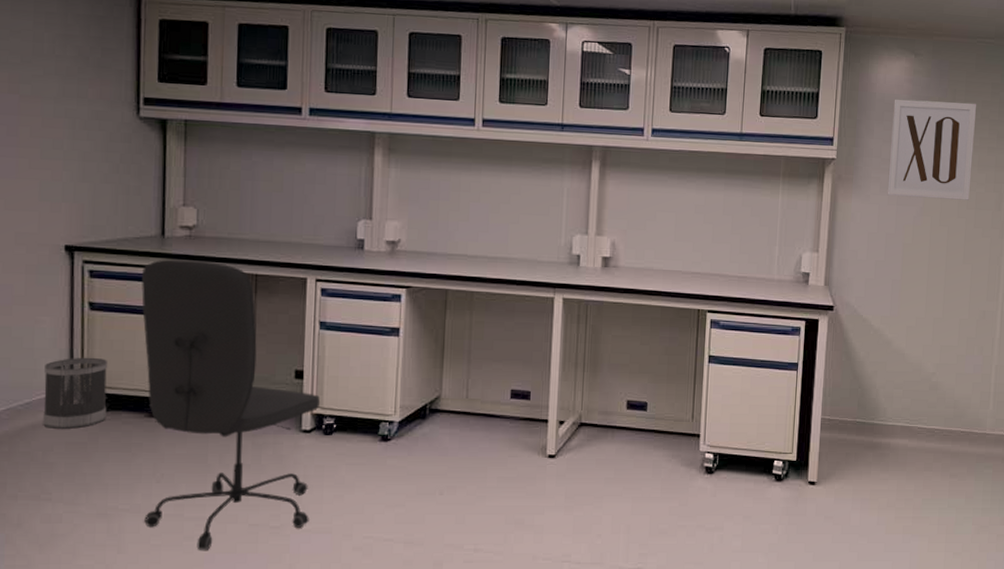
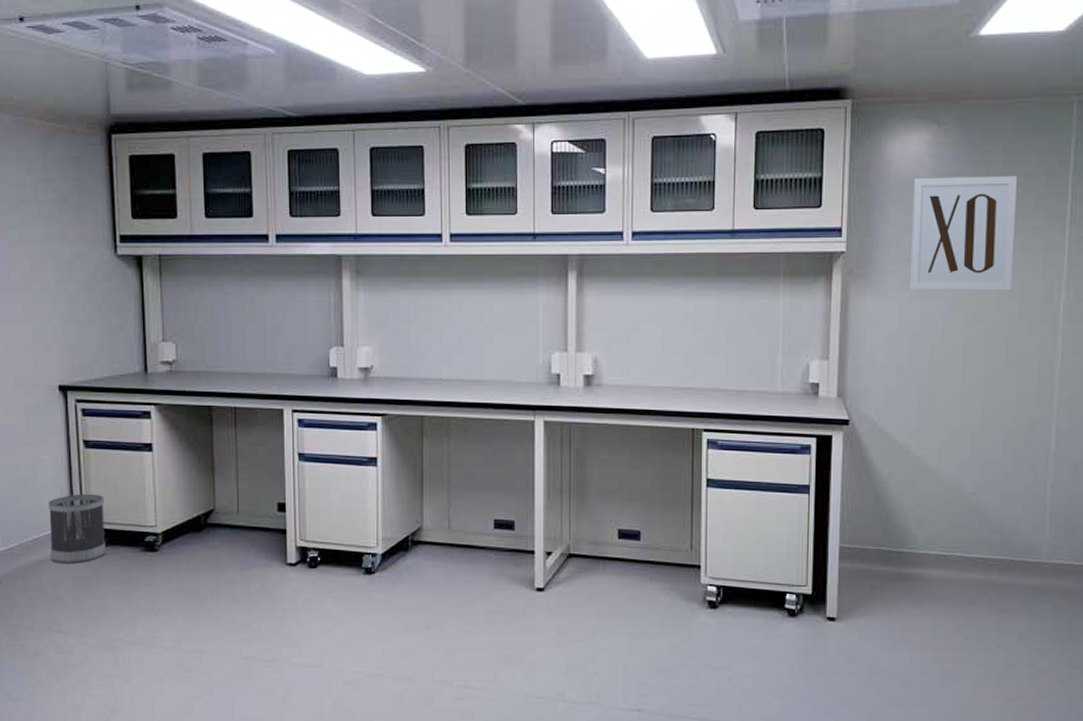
office chair: present [141,259,321,550] -> none [129,395,304,682]

